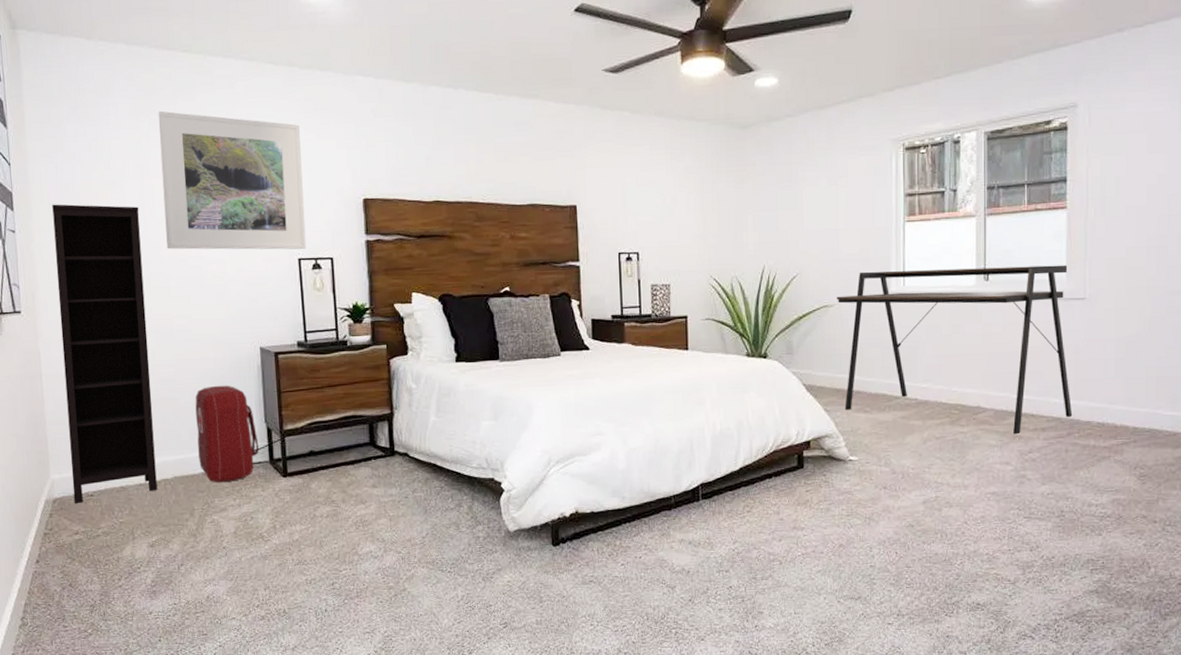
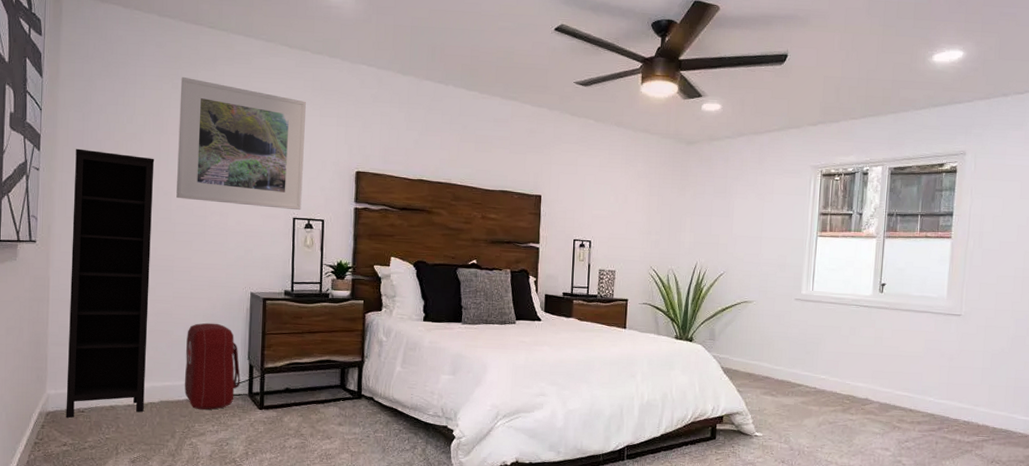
desk: present [836,265,1073,435] -> none [755,275,949,426]

